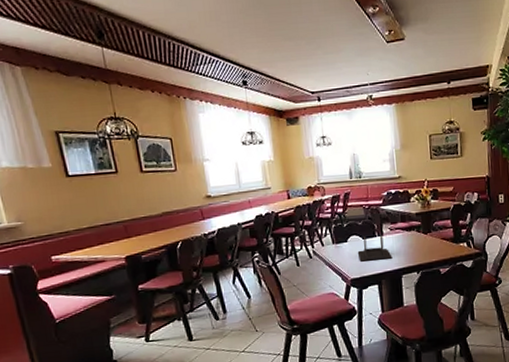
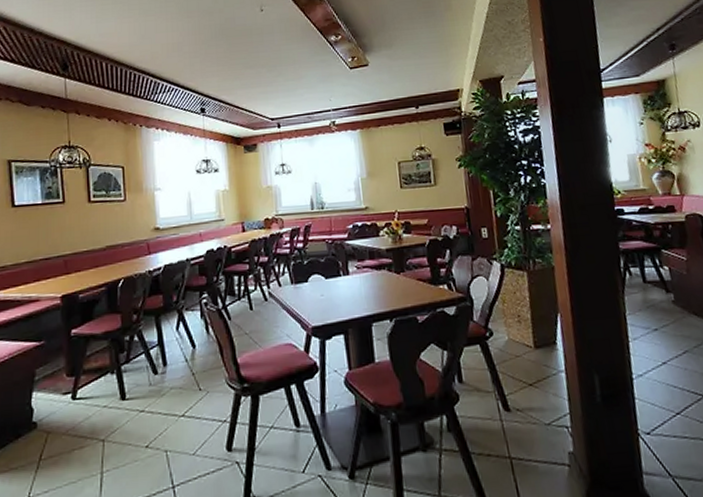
napkin holder: present [358,235,393,262] -> none [320,274,360,306]

